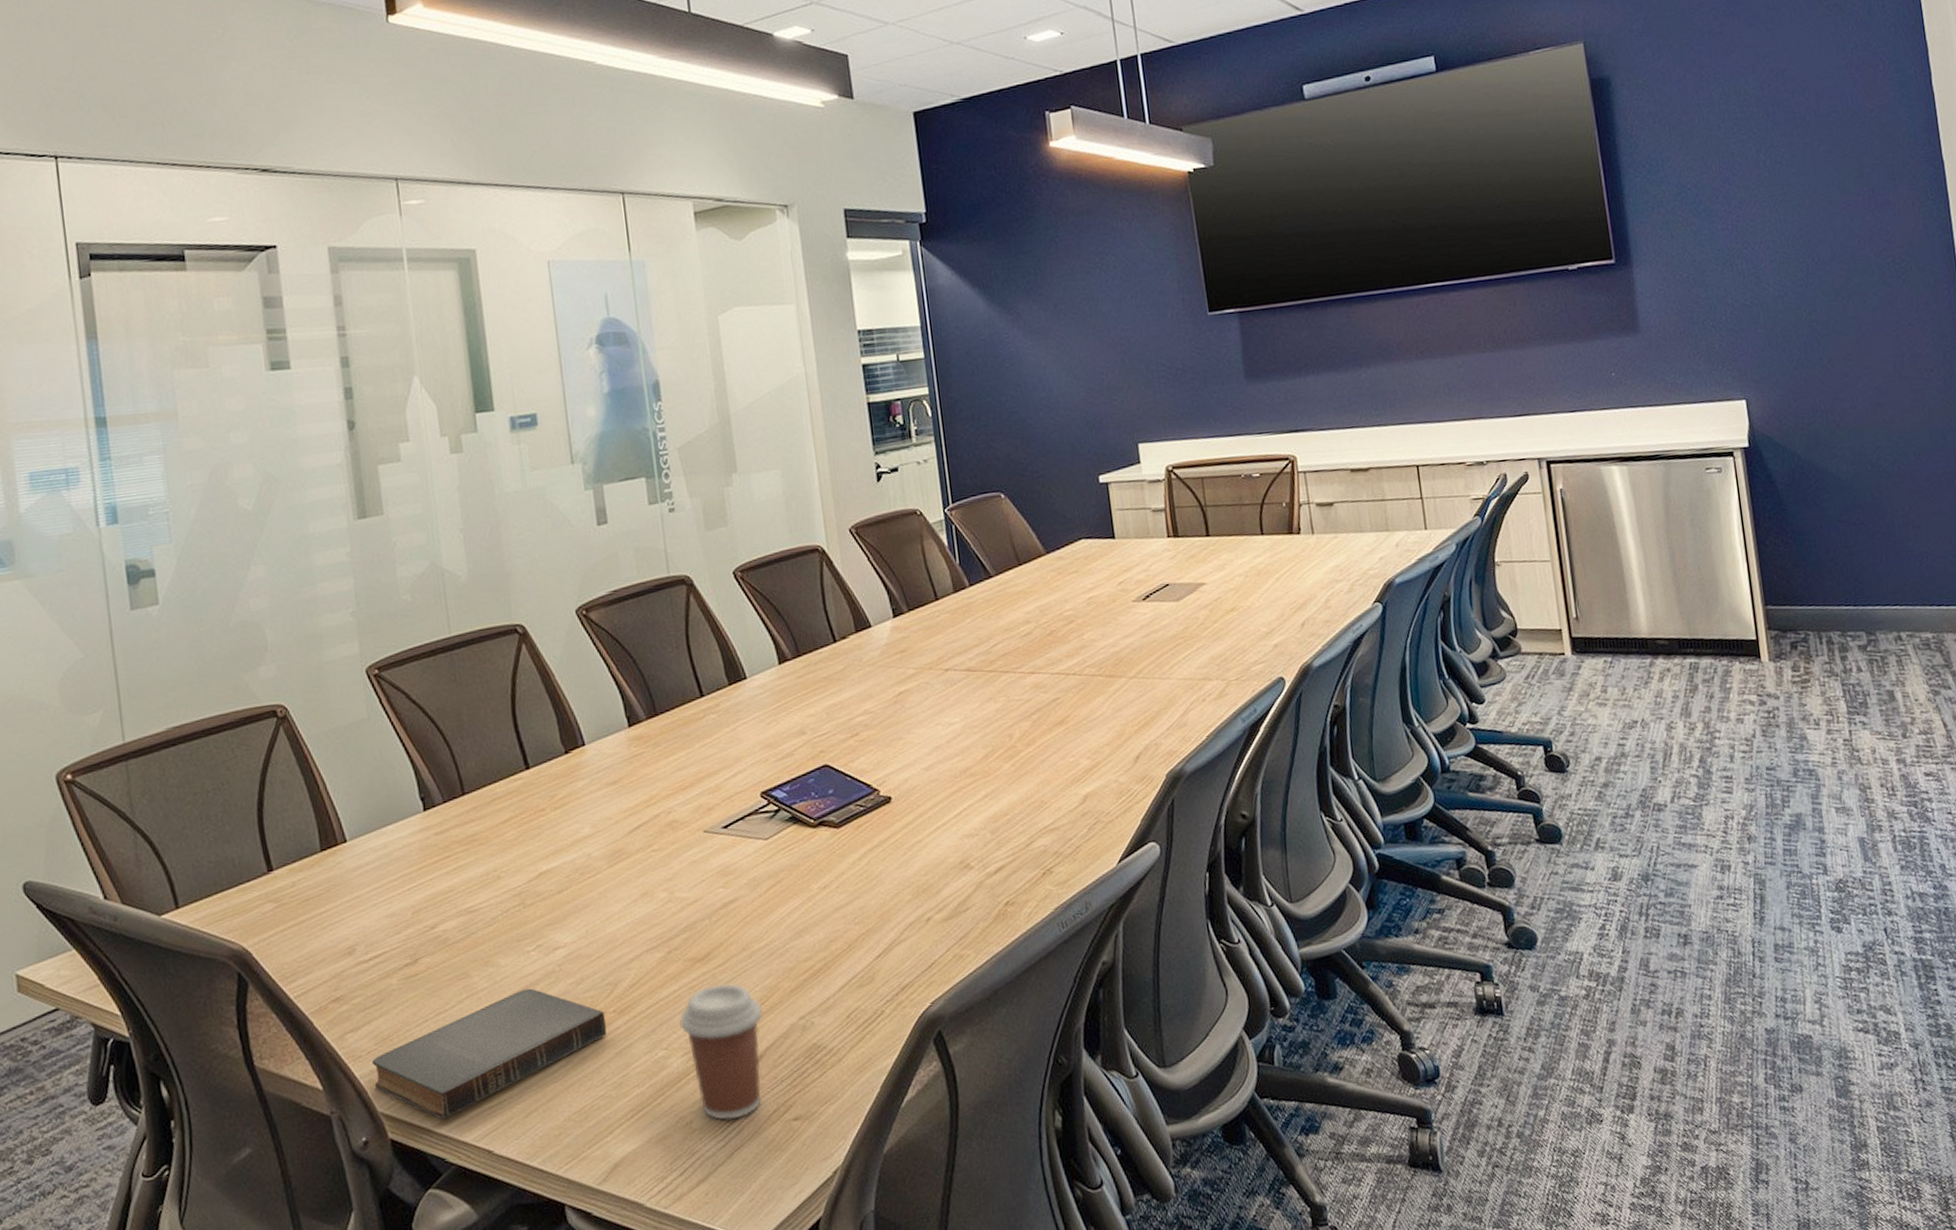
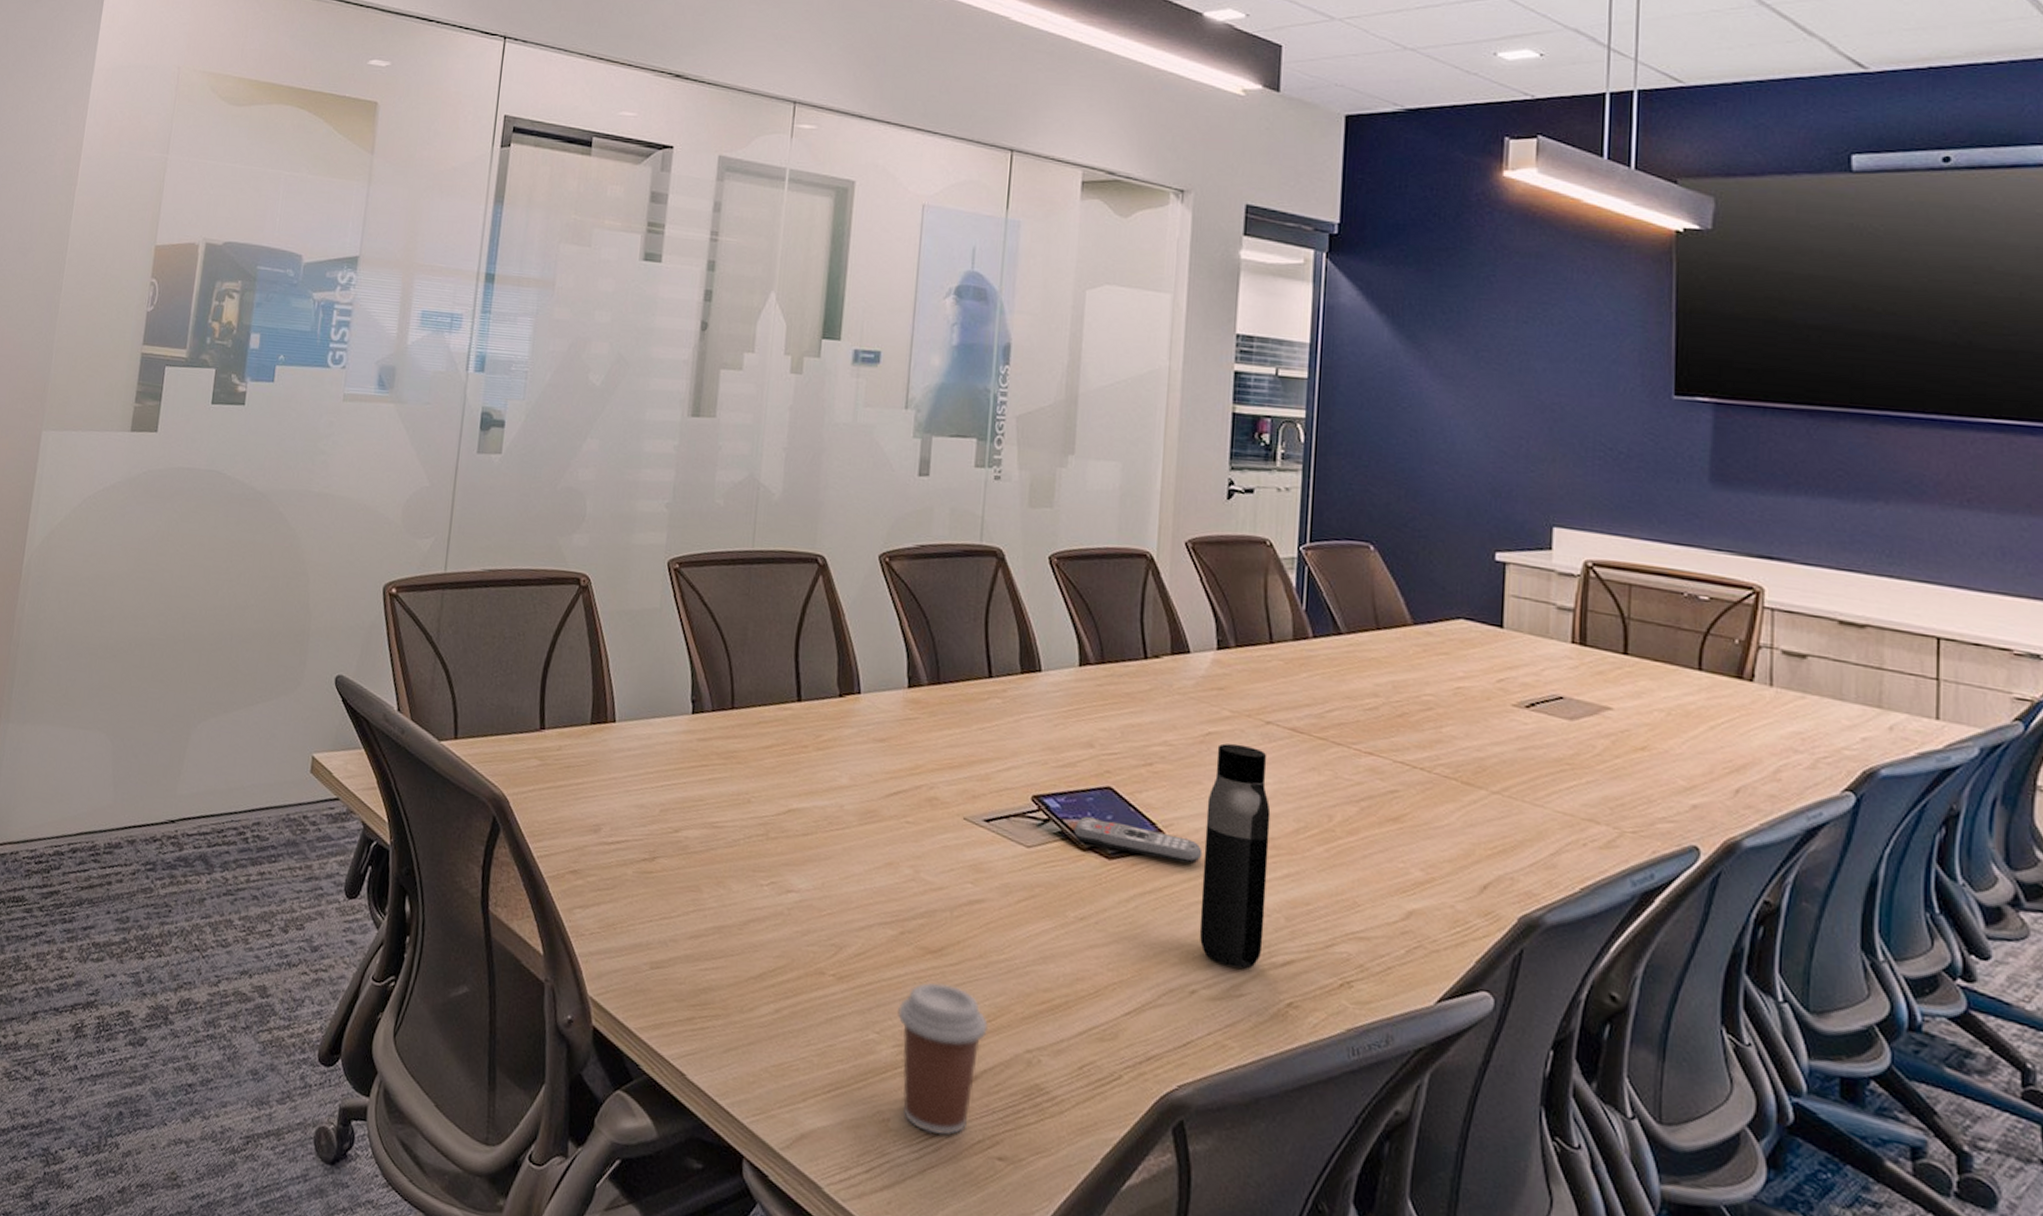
book: present [371,988,607,1120] -> none [590,921,823,1026]
remote control: none [803,789,914,820] -> present [1074,816,1203,864]
water bottle: none [909,694,977,889] -> present [1199,743,1271,969]

